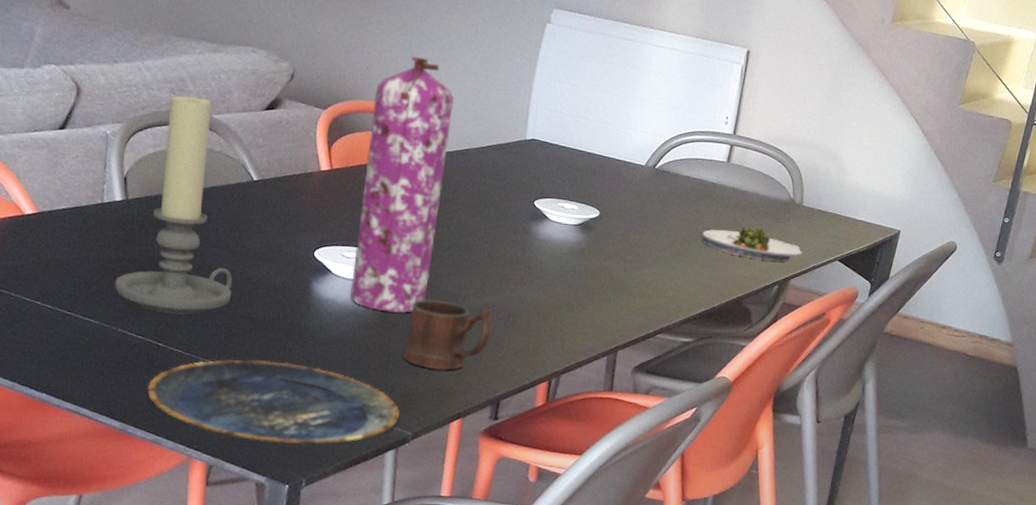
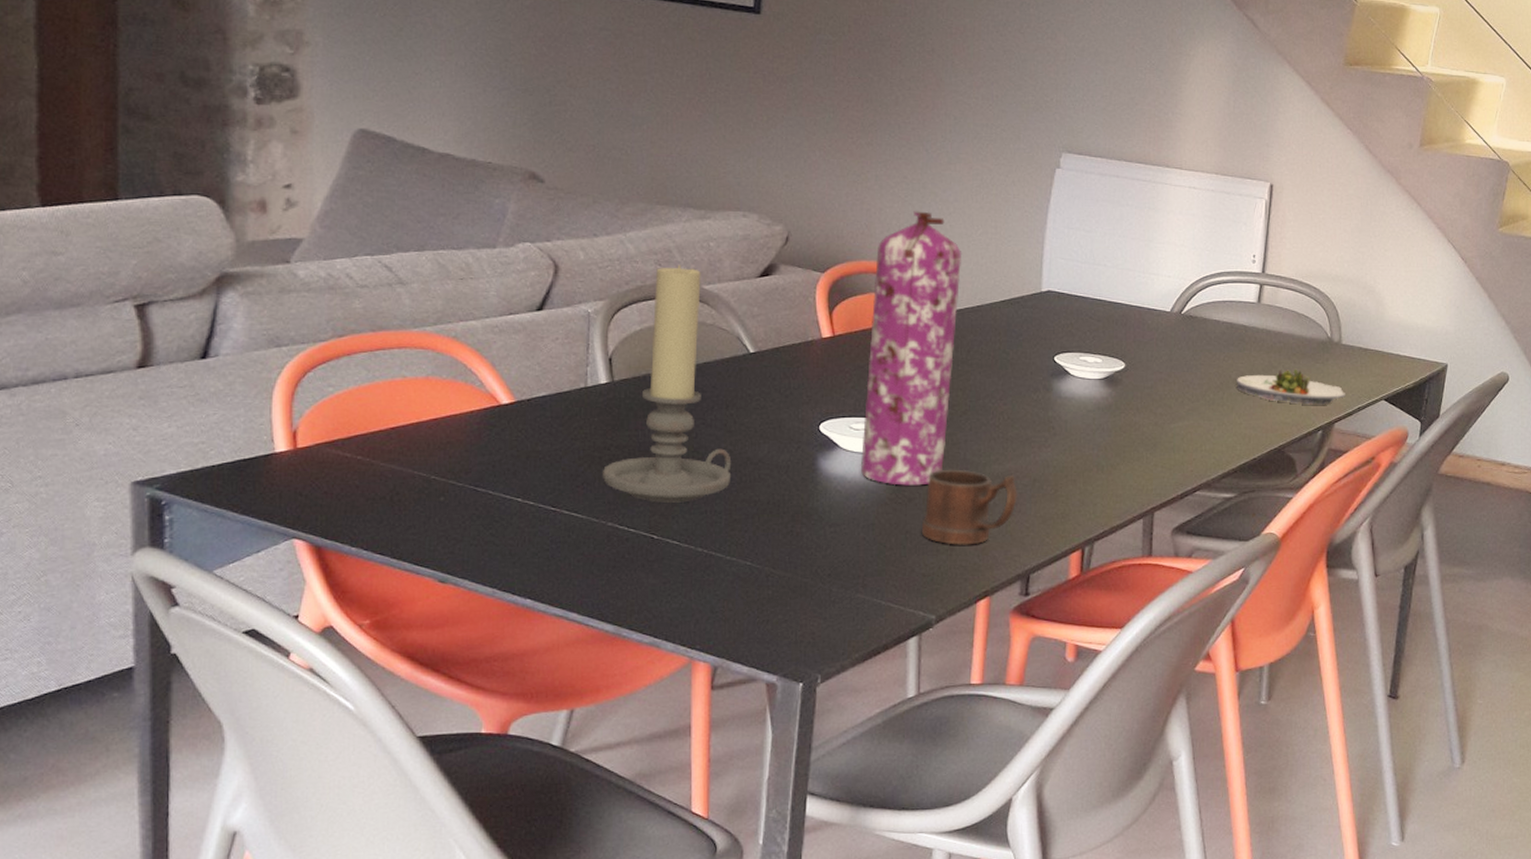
plate: present [147,359,400,446] -> none [642,547,922,638]

